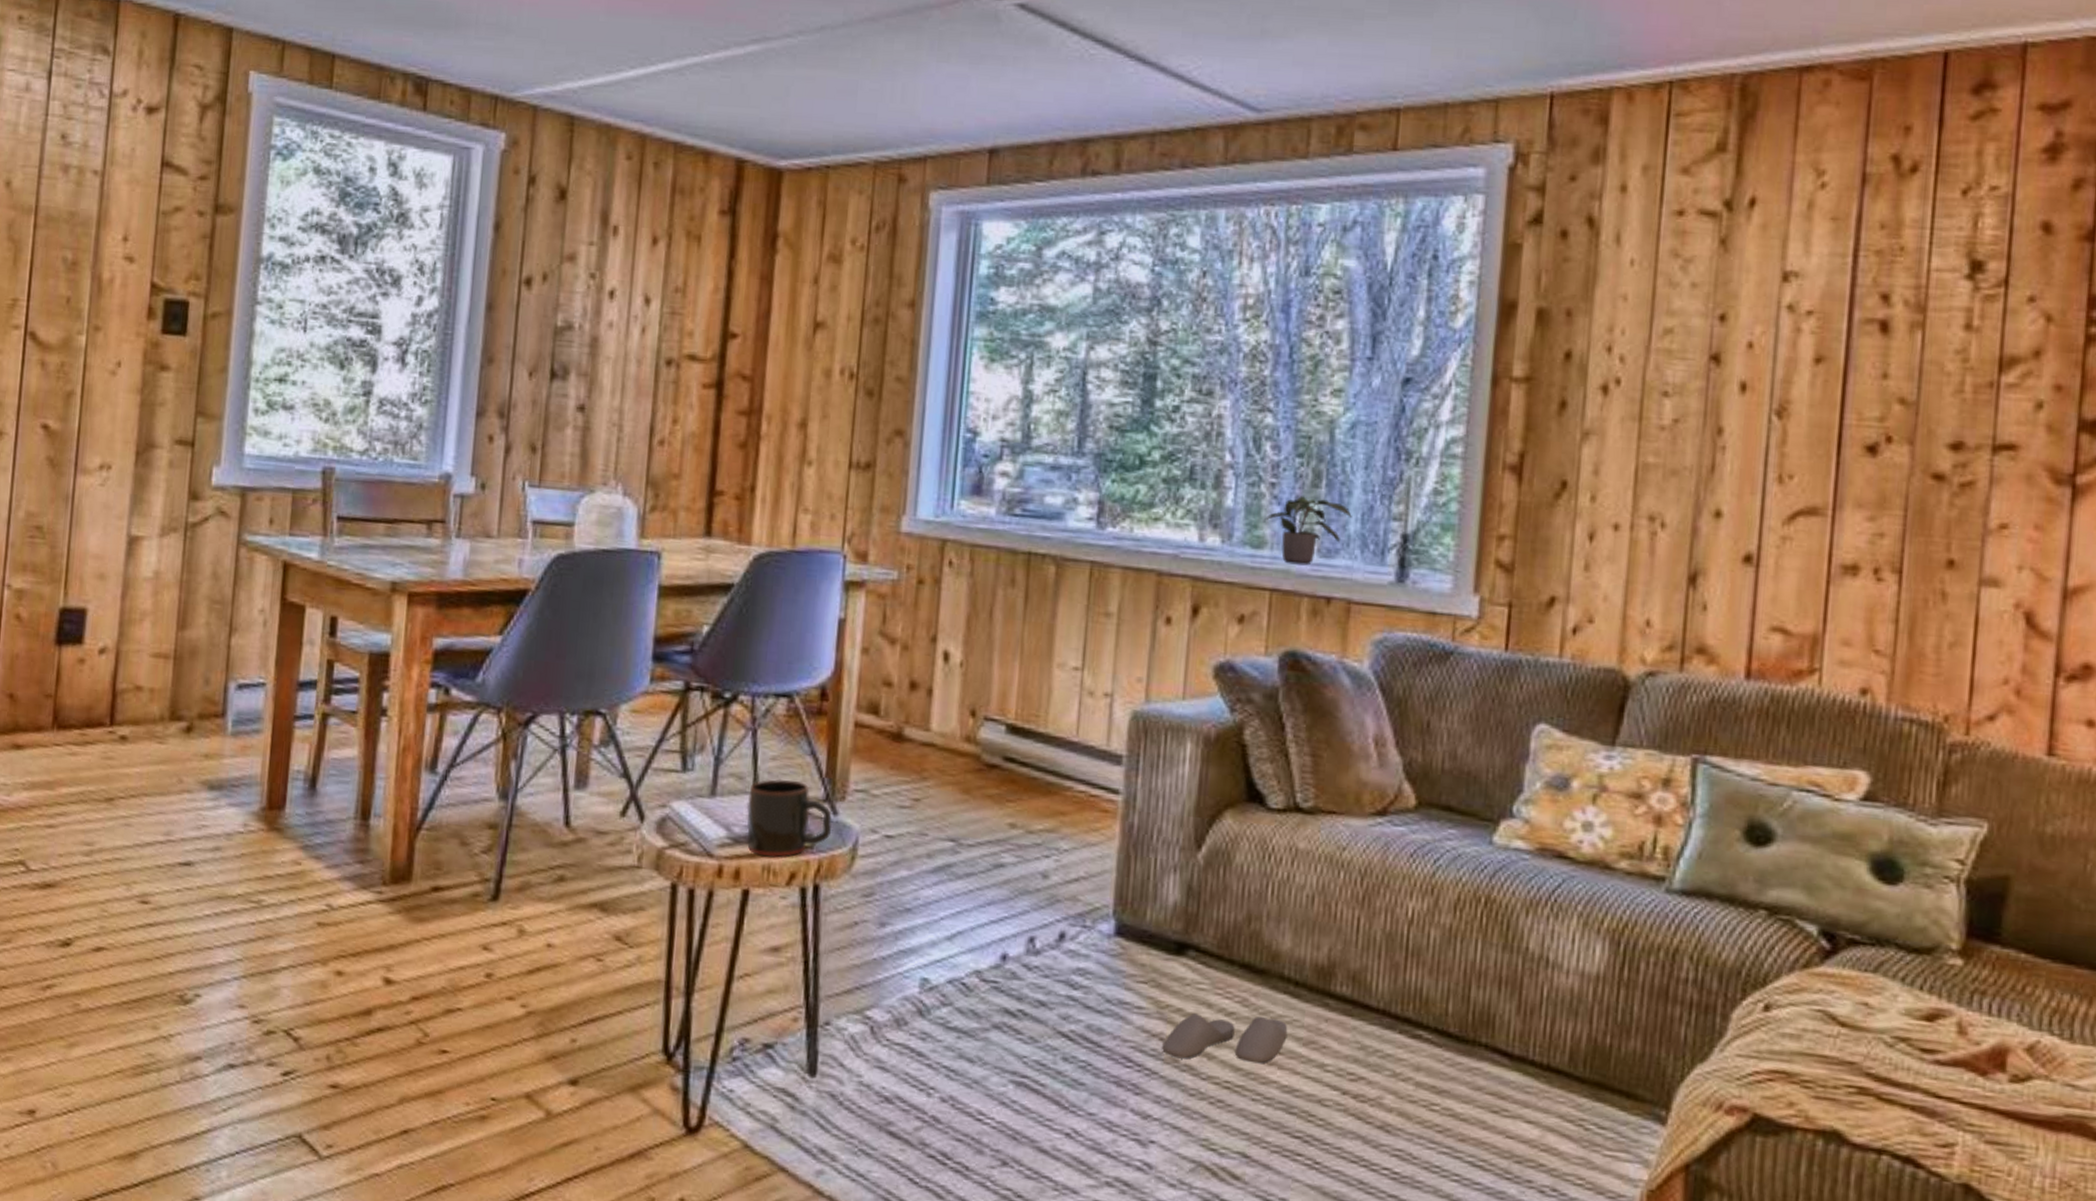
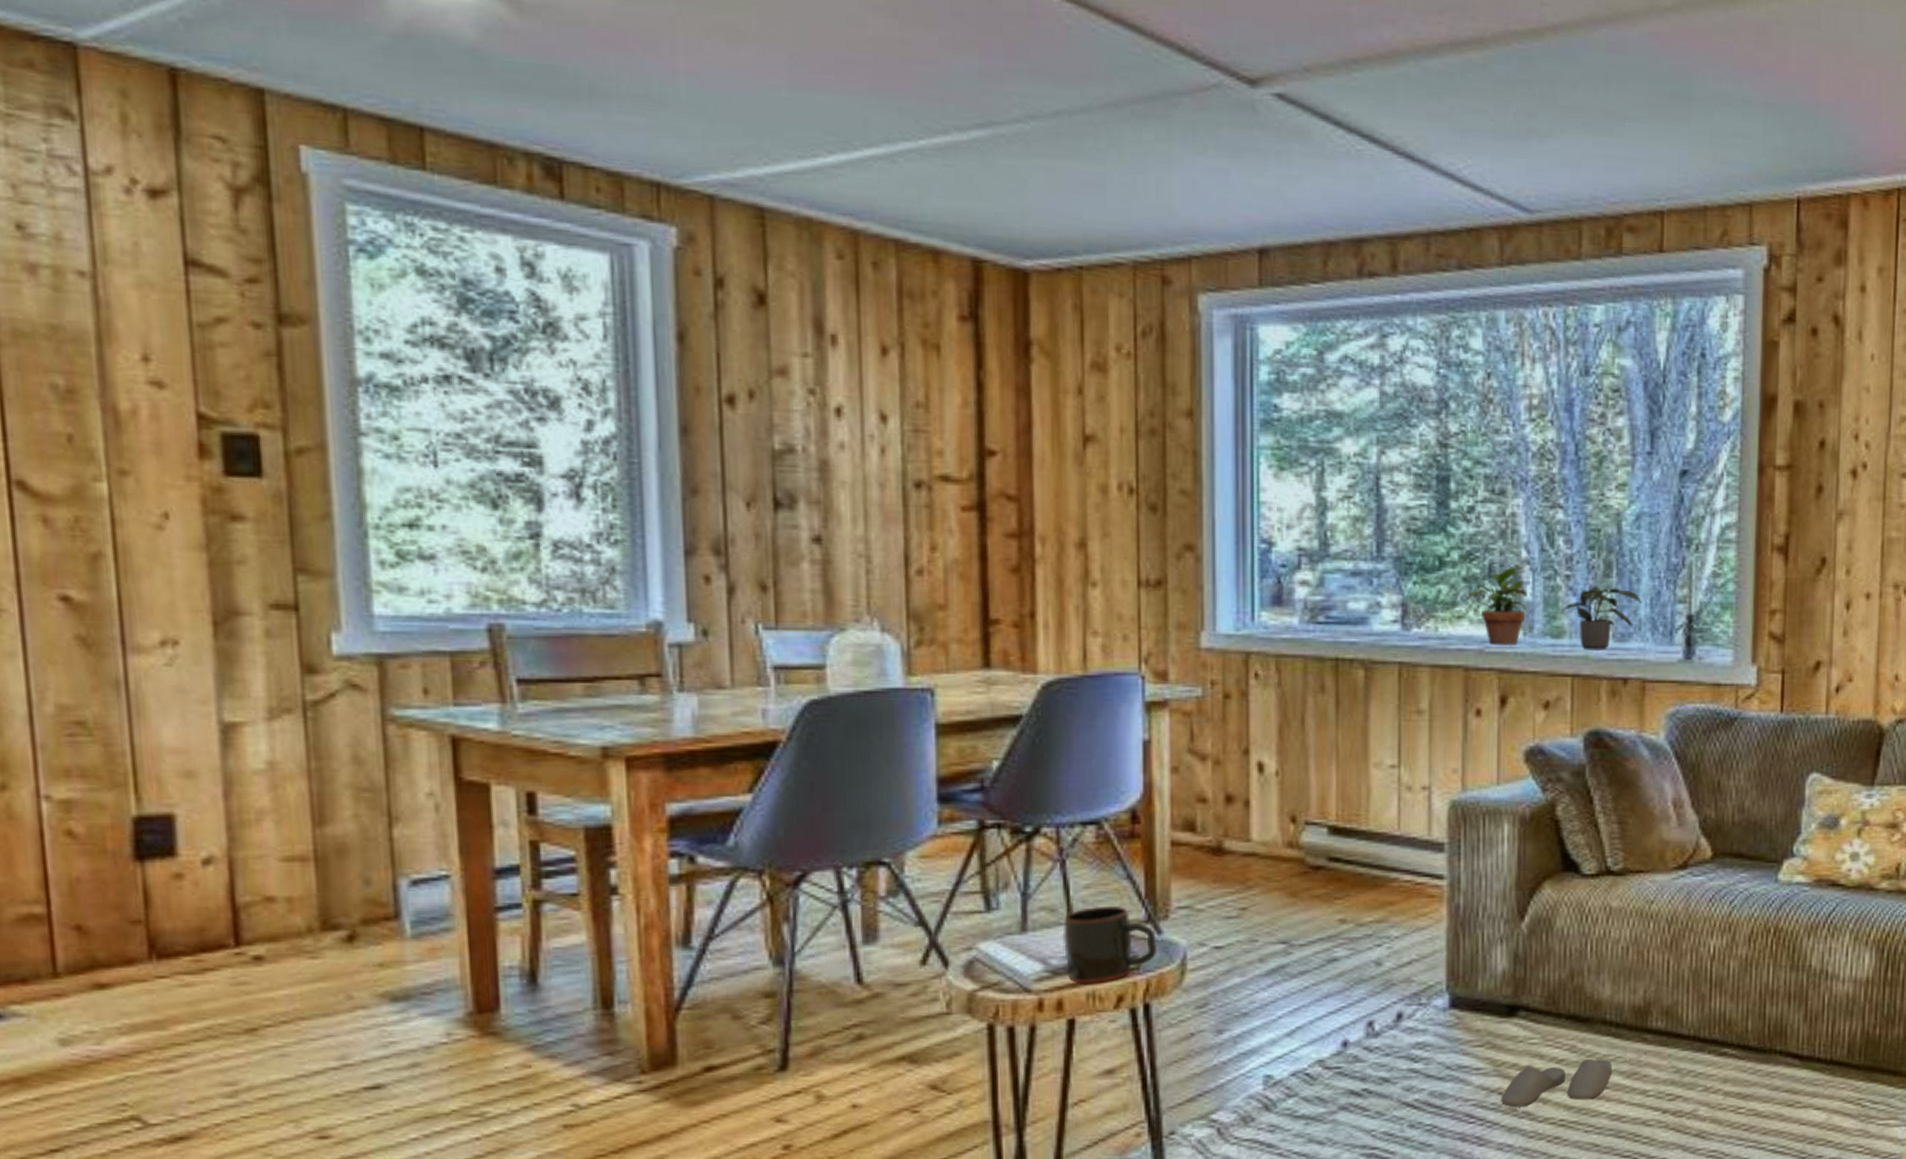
potted plant: none [1167,470,1229,554] -> present [1468,567,1527,647]

